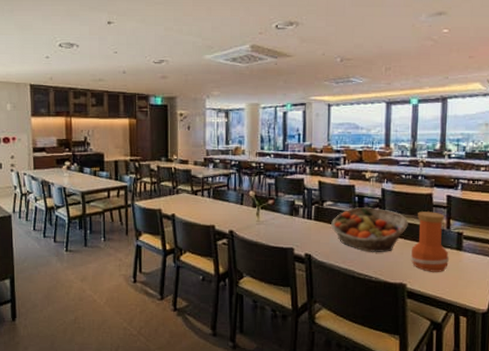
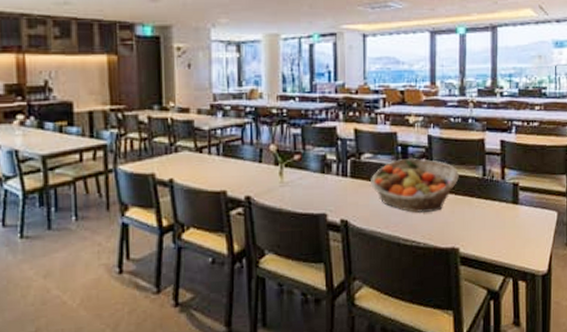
vase: present [410,211,449,272] -> none [462,160,505,232]

